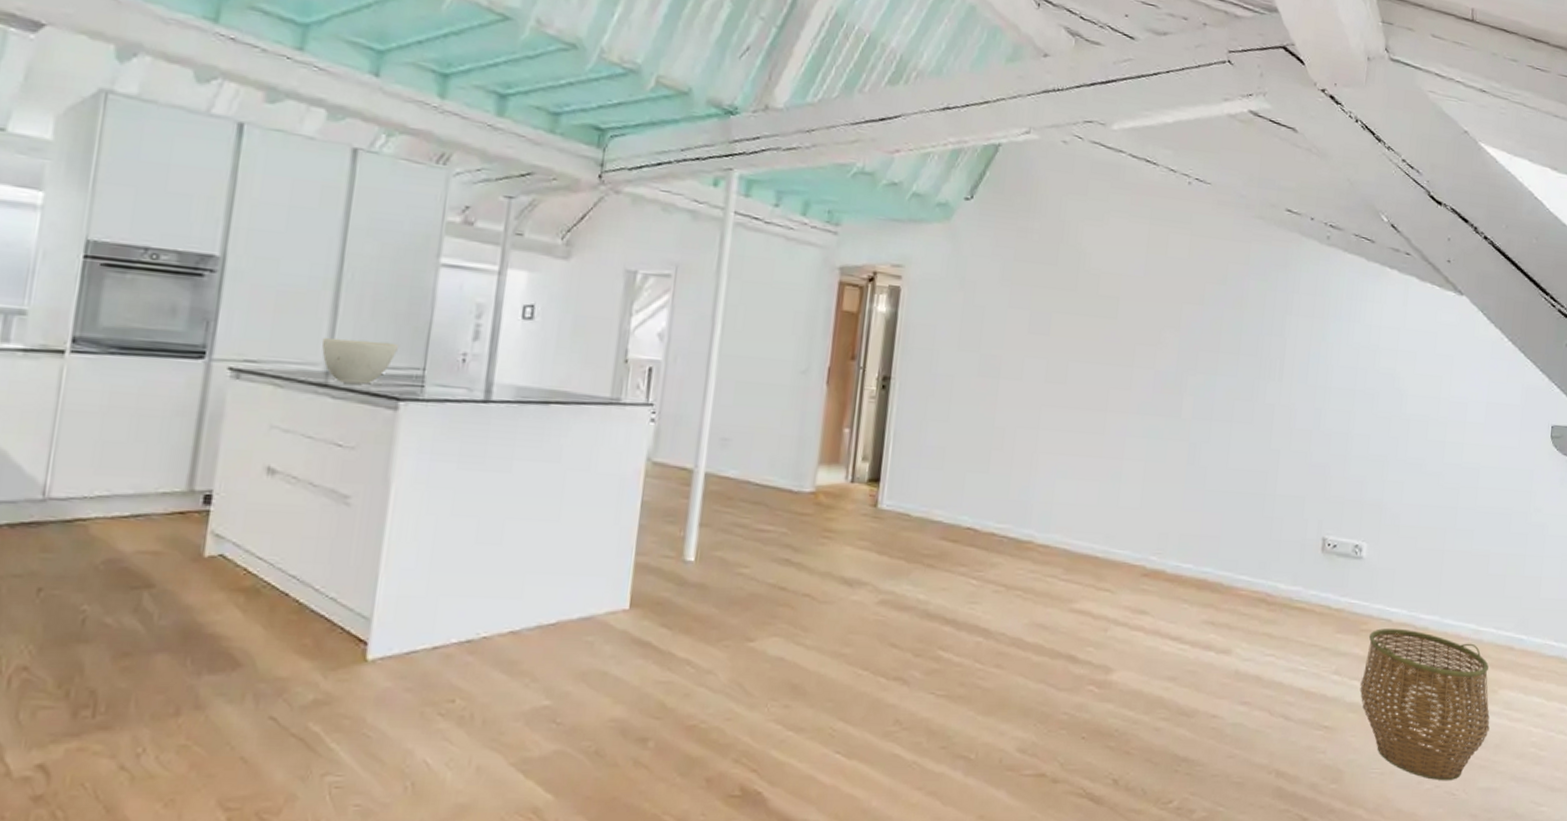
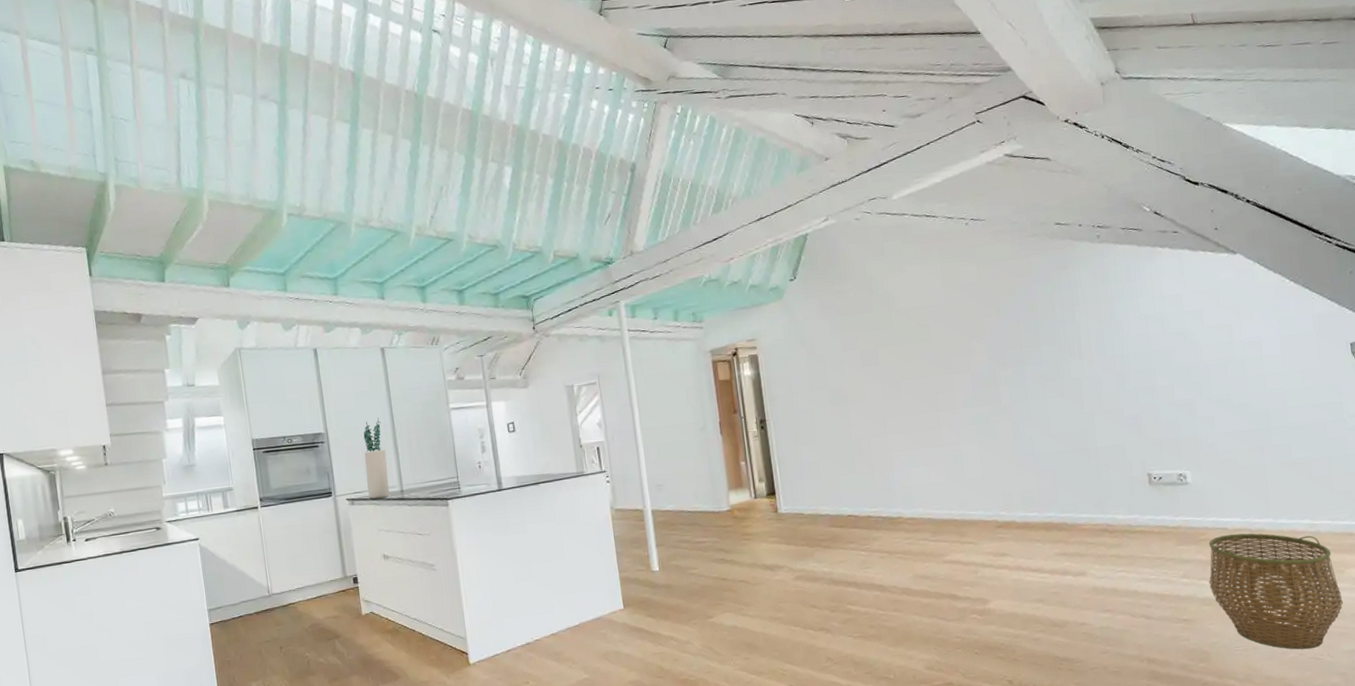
vase: none [268,252,322,379] -> present [363,418,390,500]
bowl: present [321,338,398,385] -> none [394,464,439,495]

